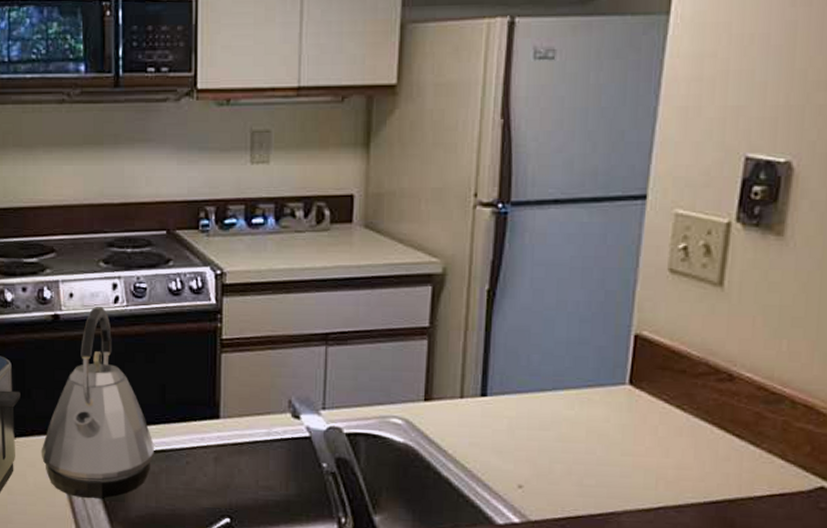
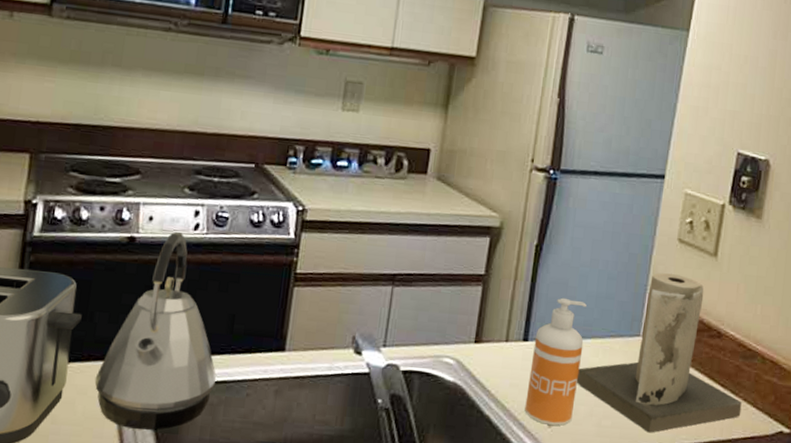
soap dispenser: none [489,346,555,487] -> present [524,297,587,426]
paper towel roll: none [548,310,766,492] -> present [576,273,742,433]

